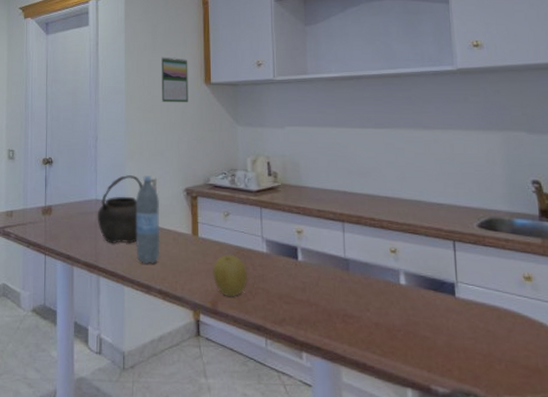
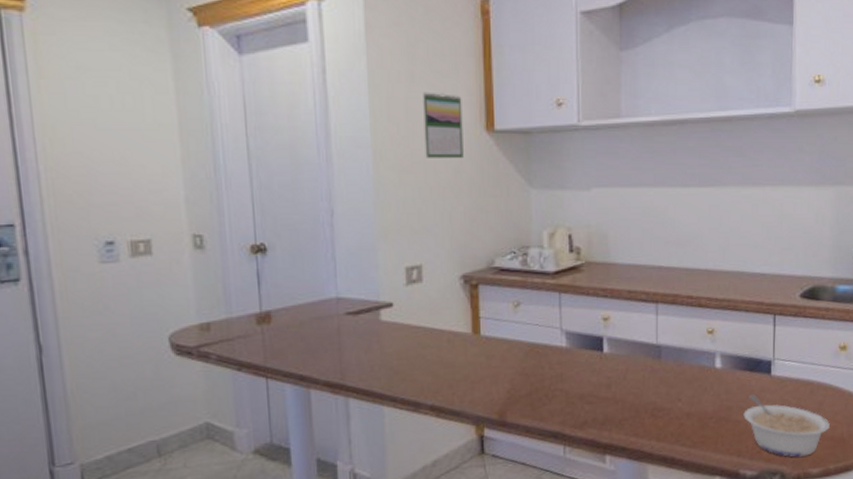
kettle: present [97,174,143,244] -> none [339,261,404,354]
water bottle: present [136,176,160,264] -> none [395,261,431,376]
fruit: present [213,255,247,297] -> none [499,354,542,404]
legume: none [431,312,522,382] -> present [743,394,830,457]

